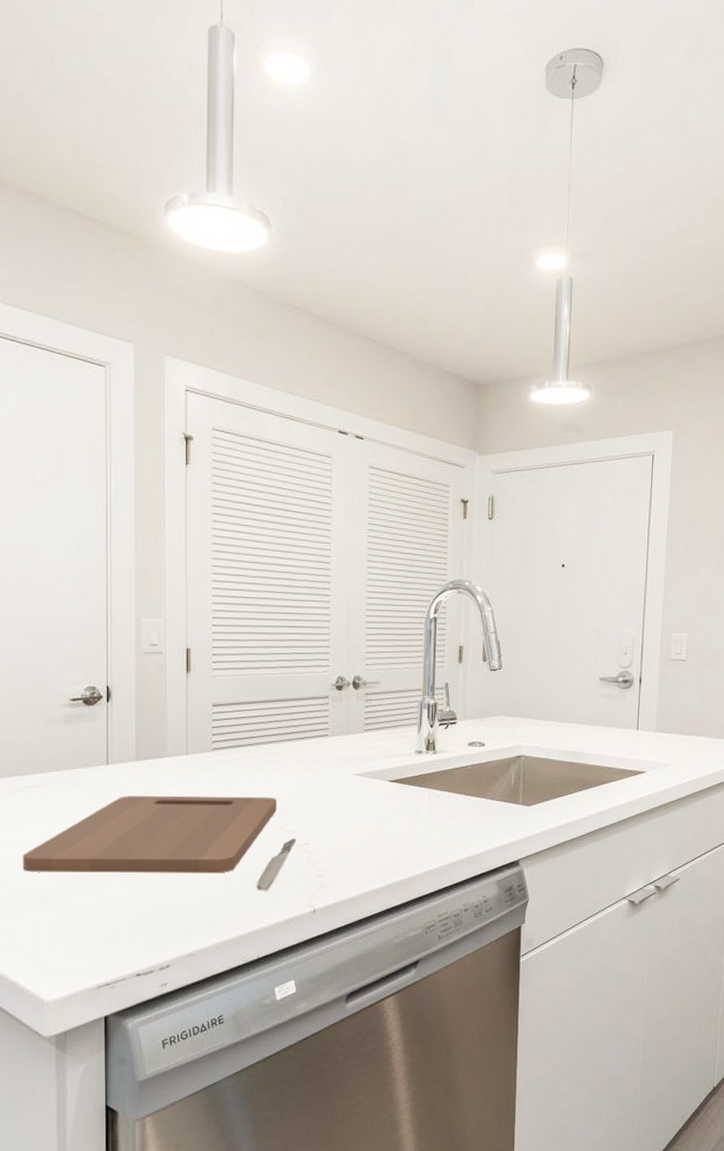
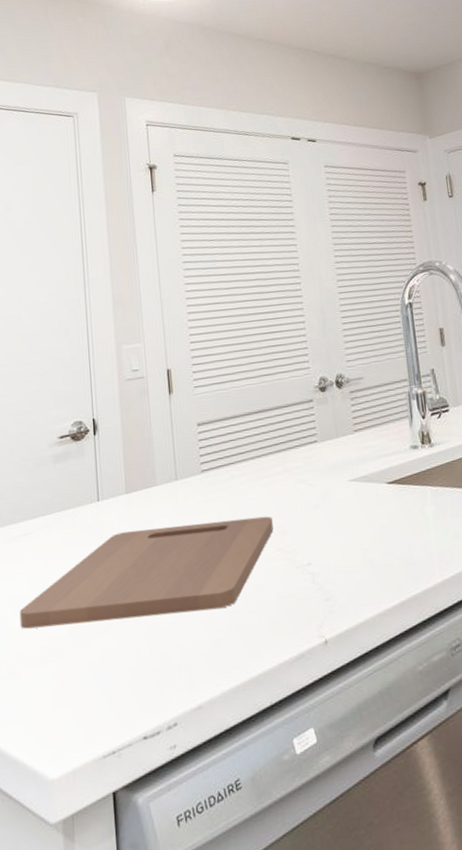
kitchen knife: present [256,839,297,891] -> none [260,560,298,625]

